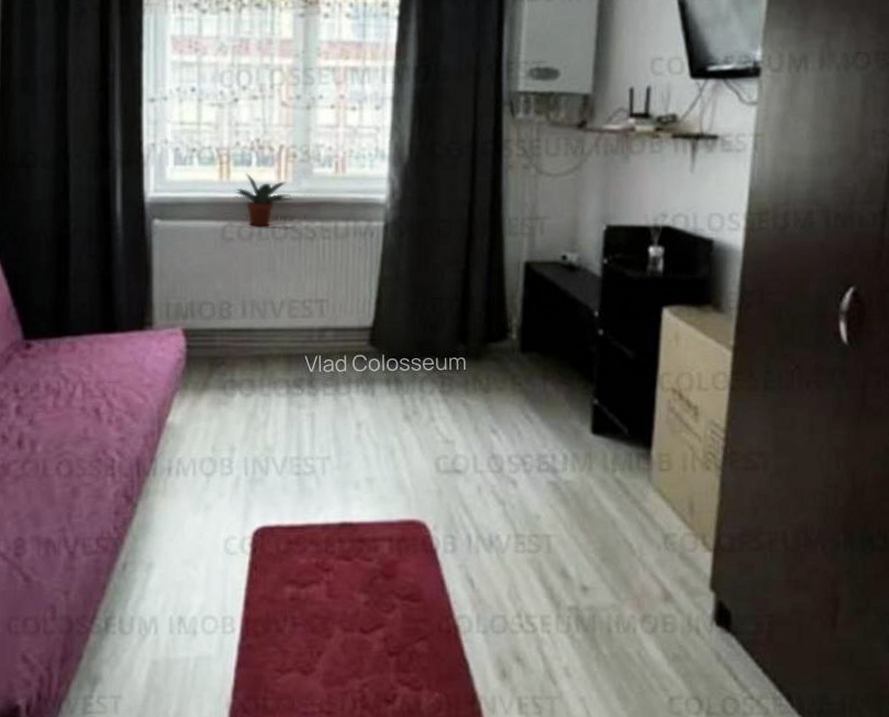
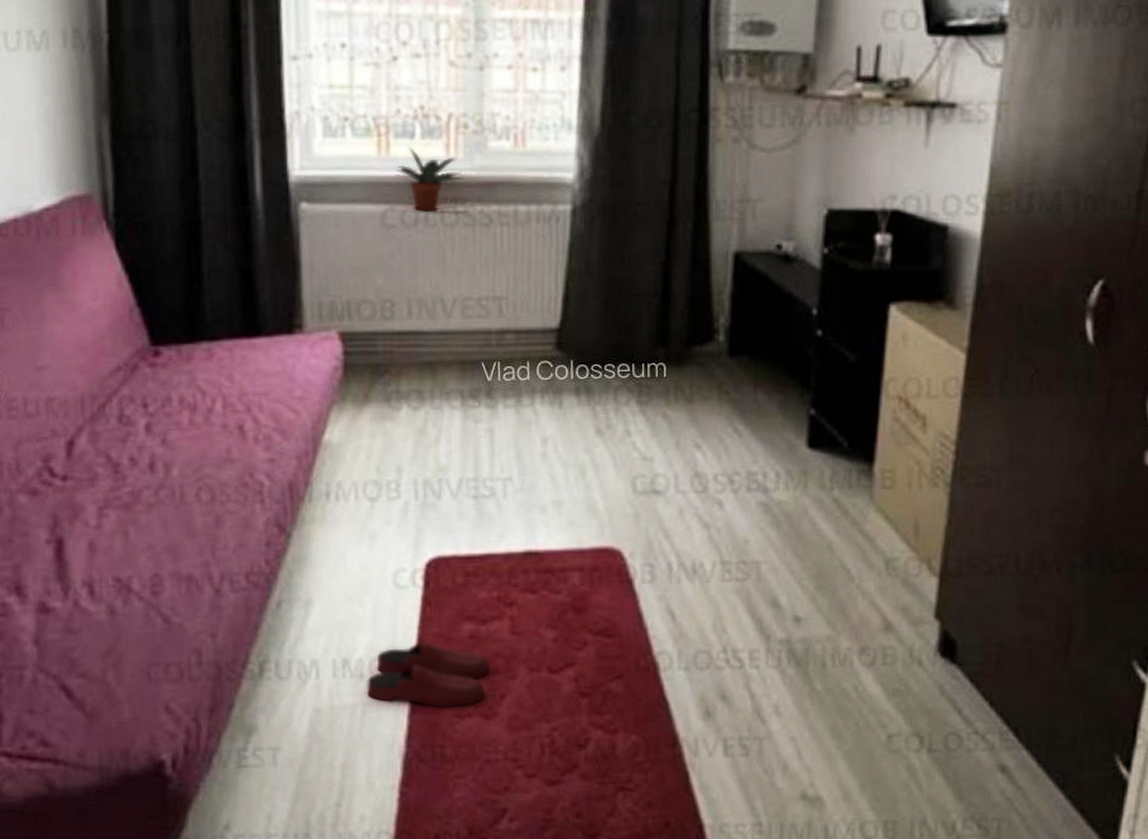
slippers: none [198,601,308,663] -> present [366,640,489,708]

